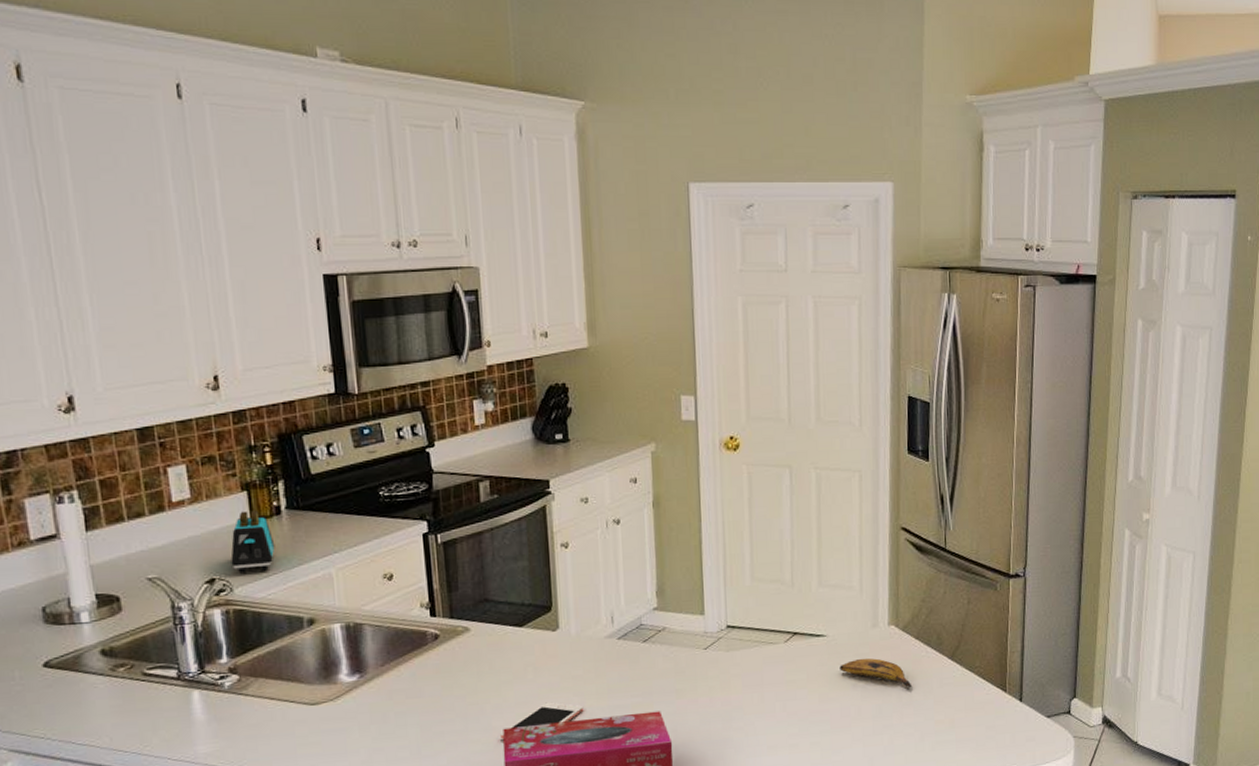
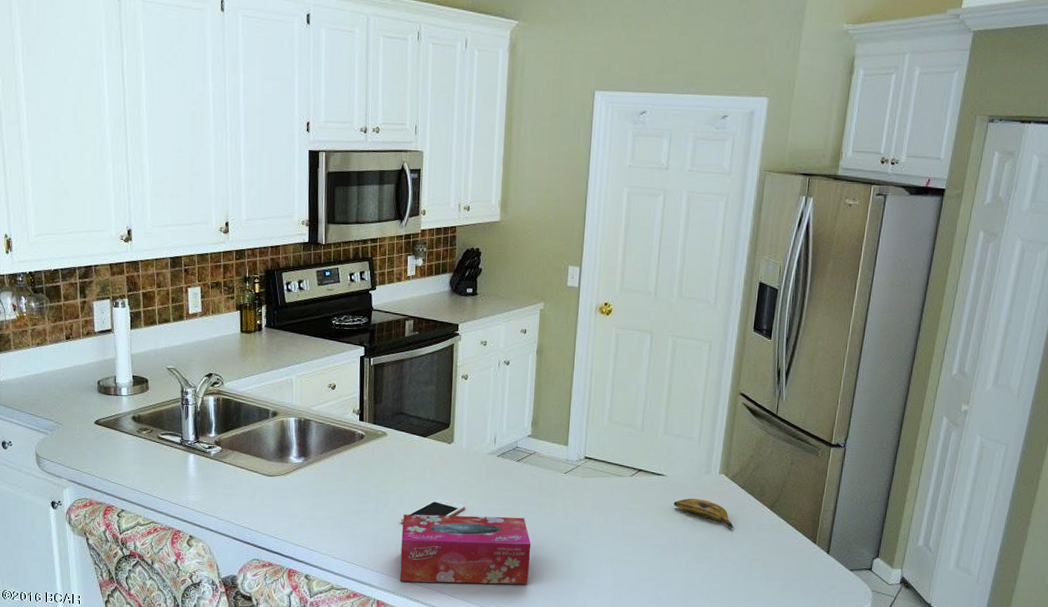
toaster: present [230,510,275,574] -> none [224,325,255,372]

